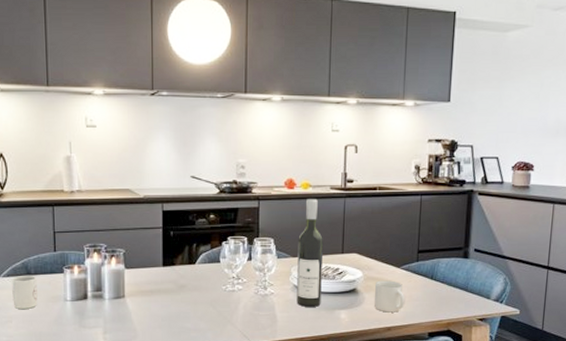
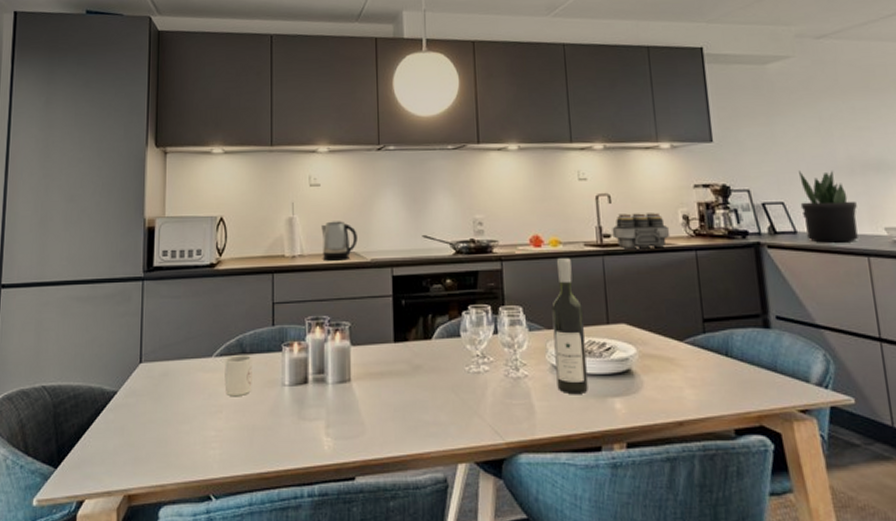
kettle: none [98,160,131,196] -> present [321,221,358,261]
spice rack: none [355,162,403,193] -> present [612,213,671,249]
cup: present [373,280,405,313] -> none [654,358,697,401]
planter: none [510,131,554,192] -> present [799,171,858,243]

